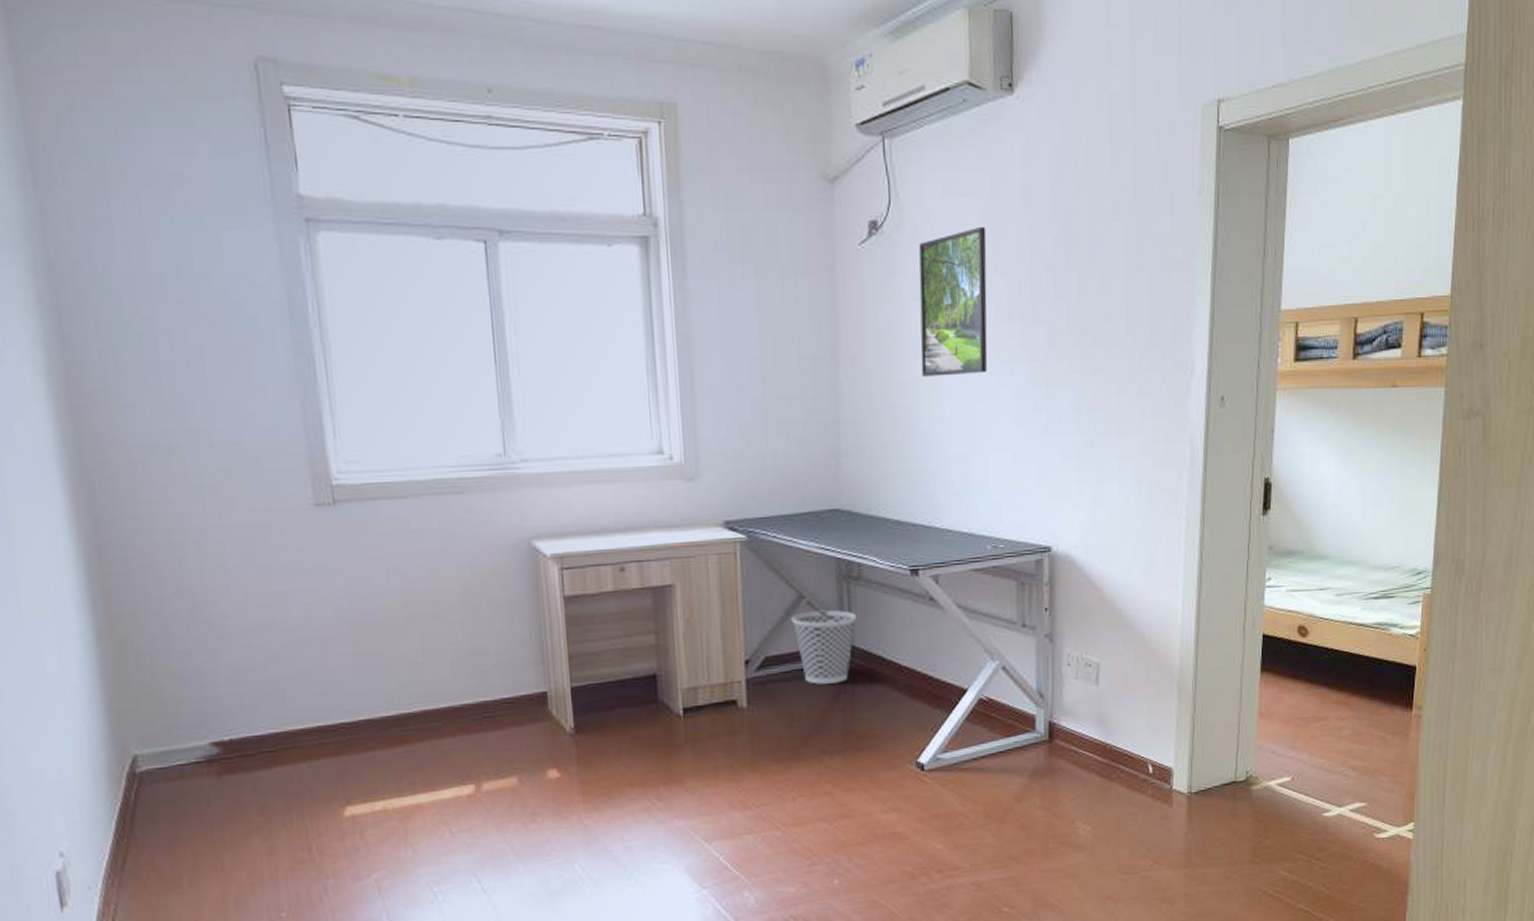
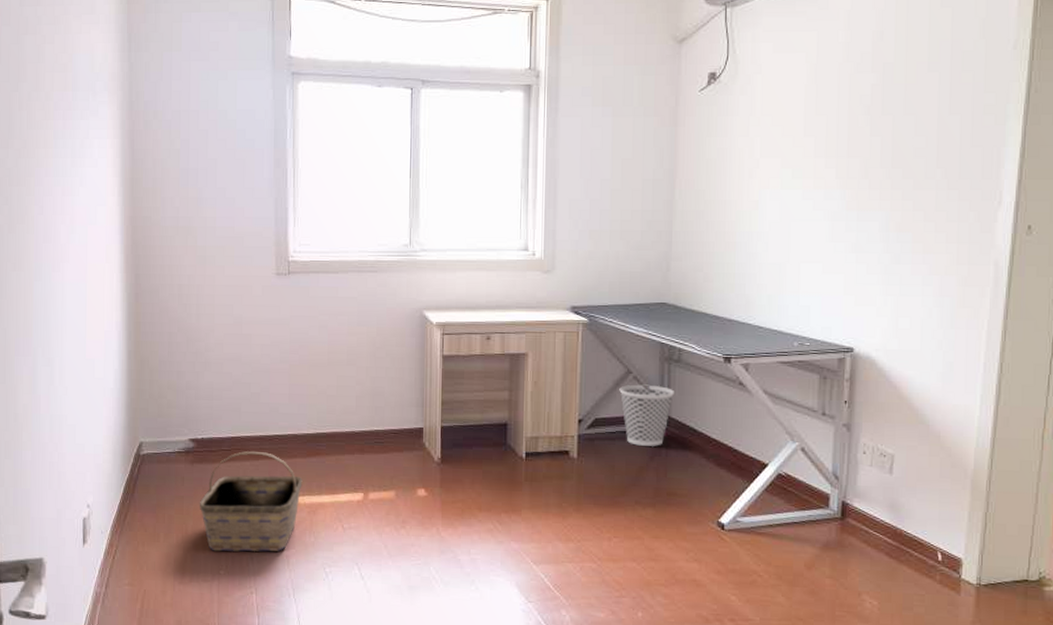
basket: none [237,748,388,889] -> present [199,450,303,552]
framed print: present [919,226,988,377] -> none [745,76,810,199]

